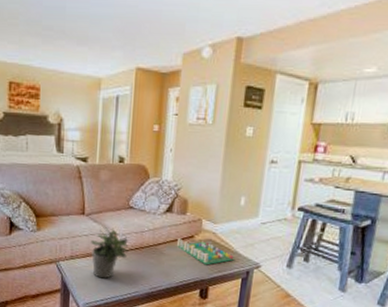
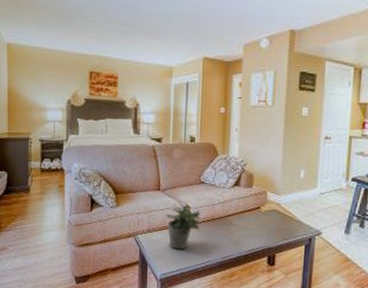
board game: present [176,238,234,265] -> none [244,209,297,234]

